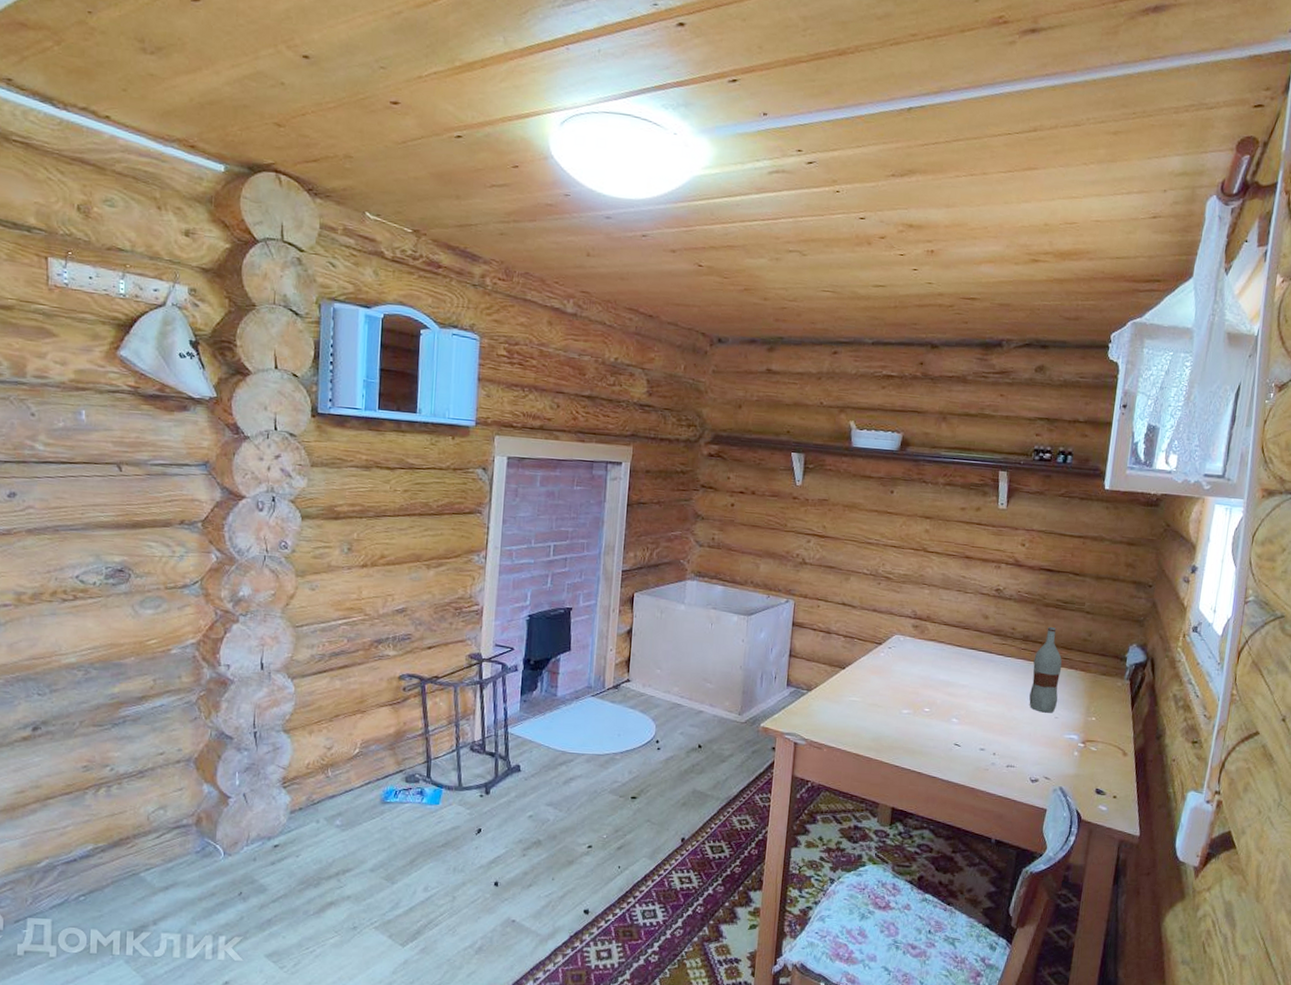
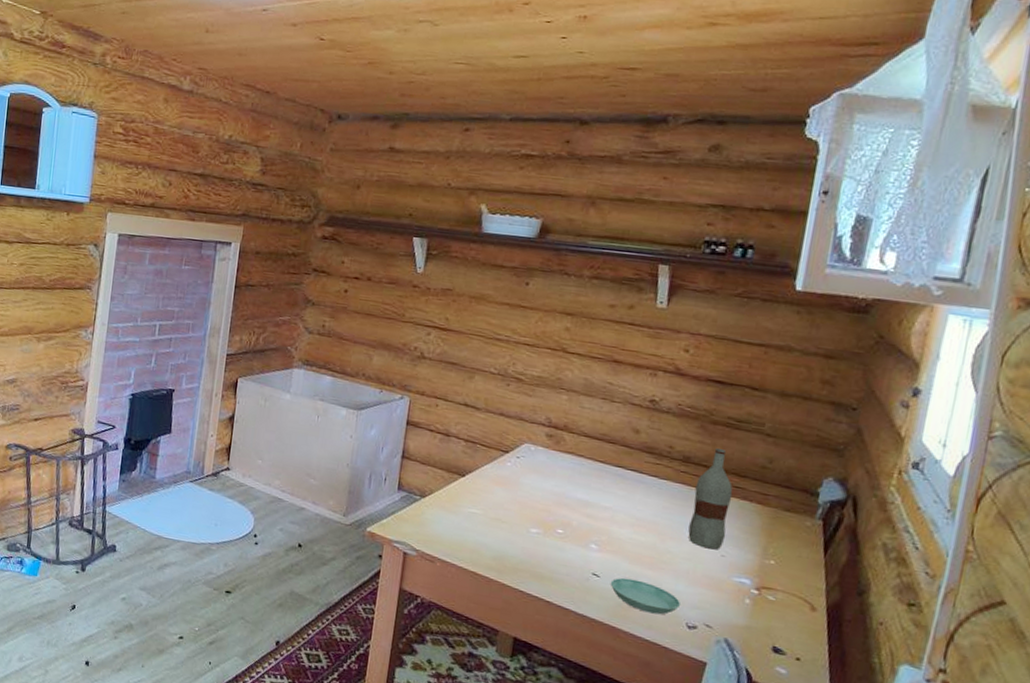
saucer: none [969,745,1026,773] -> present [610,577,681,615]

